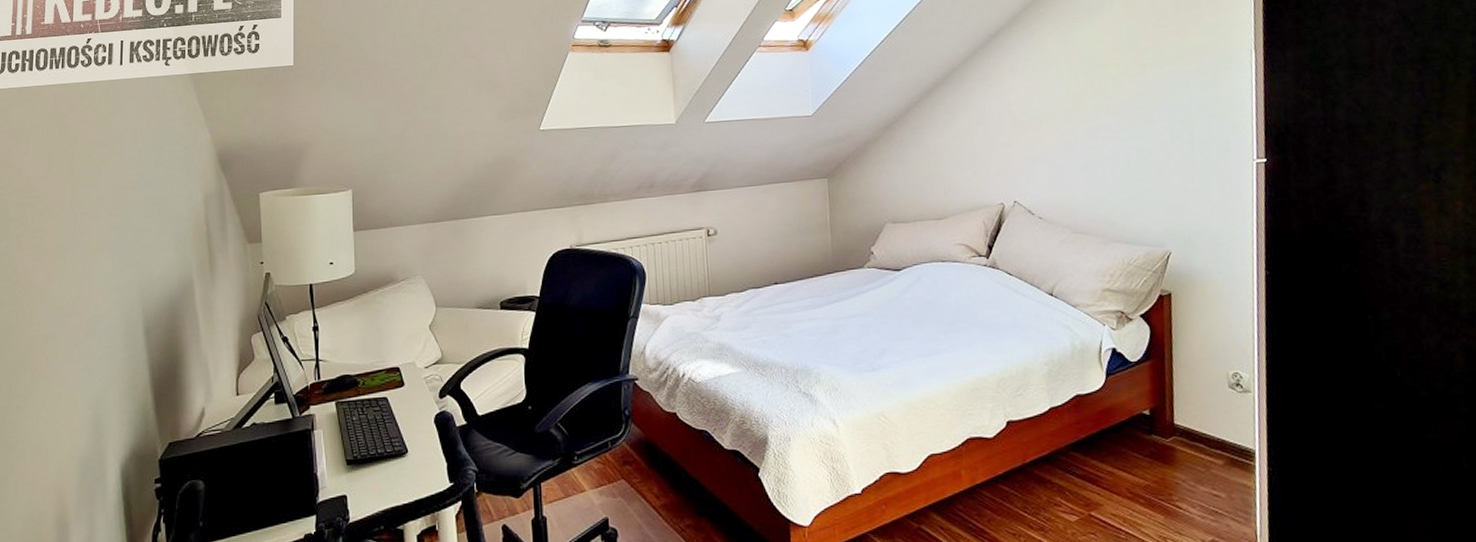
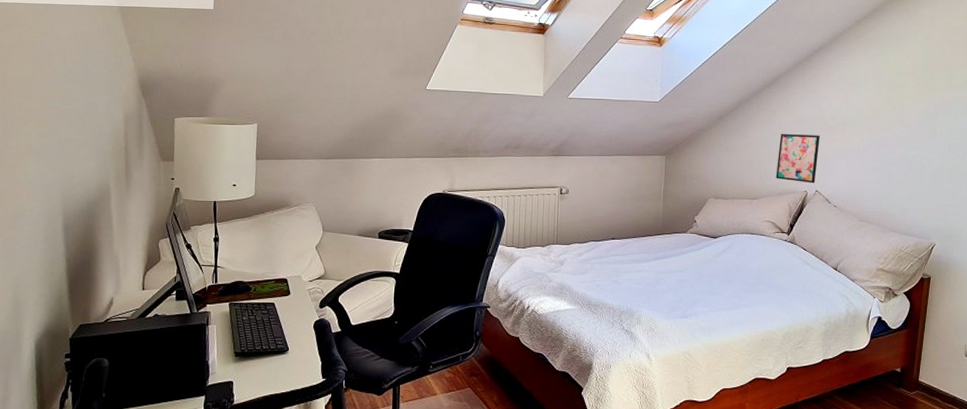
wall art: none [962,135,1013,194] -> present [776,134,820,184]

